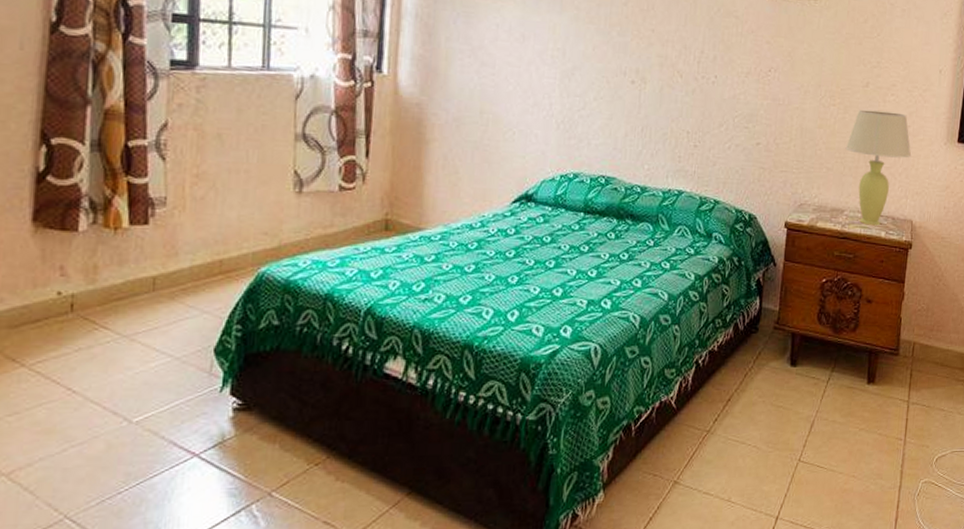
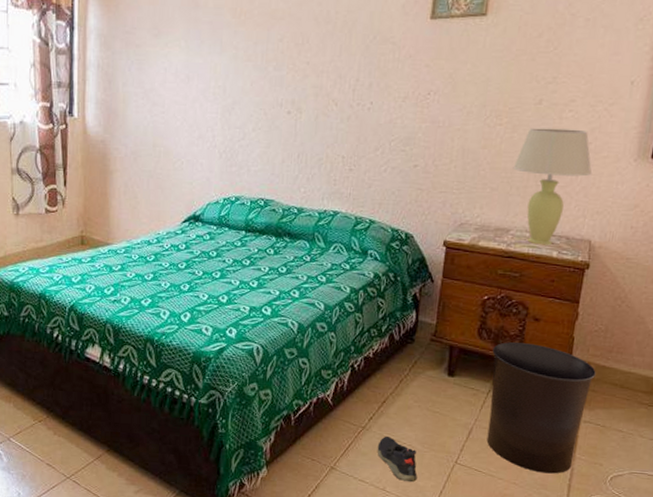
shoe: none [722,438,762,489] -> present [377,436,417,482]
waste bin: none [827,326,921,462] -> present [486,342,596,474]

